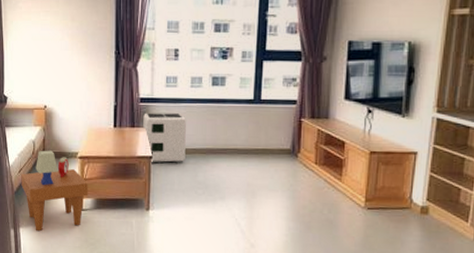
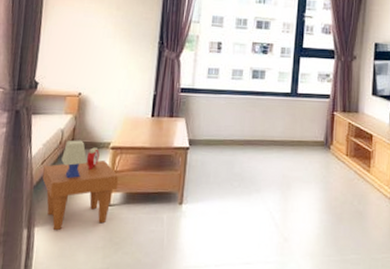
air purifier: present [143,113,186,163] -> none [182,103,225,155]

